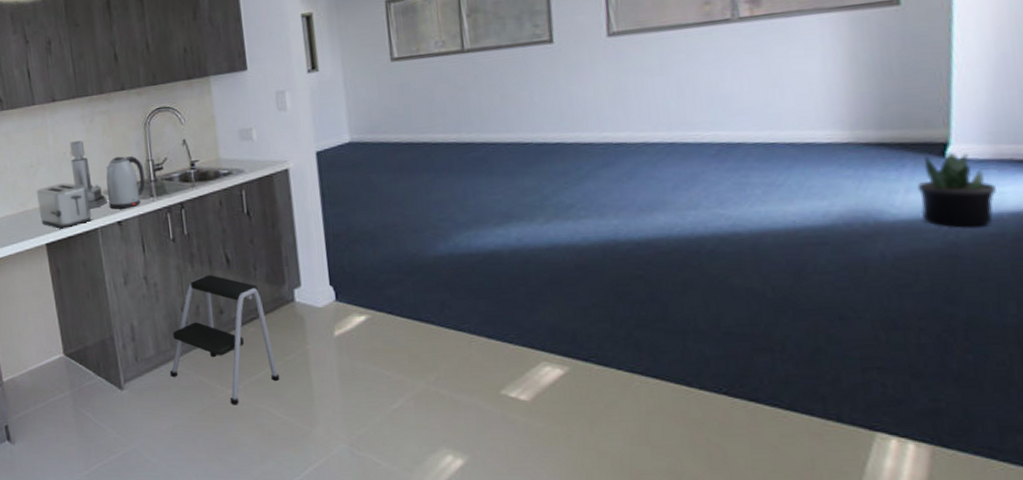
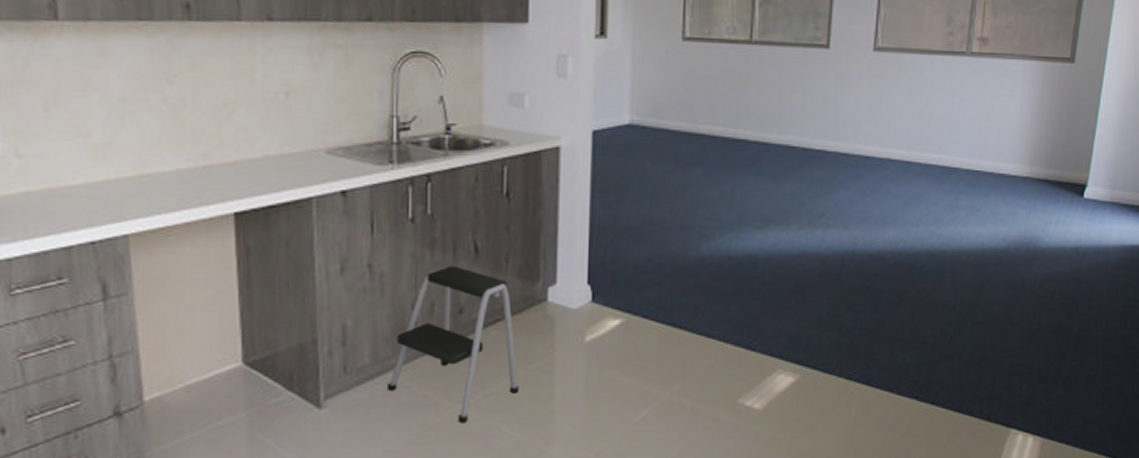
toaster: present [37,183,92,229] -> none [229,133,306,194]
paper towel holder: present [70,140,109,209] -> none [284,78,332,171]
kettle: present [105,156,146,210] -> none [331,107,385,175]
planter: present [916,151,996,228] -> none [1063,192,1108,257]

